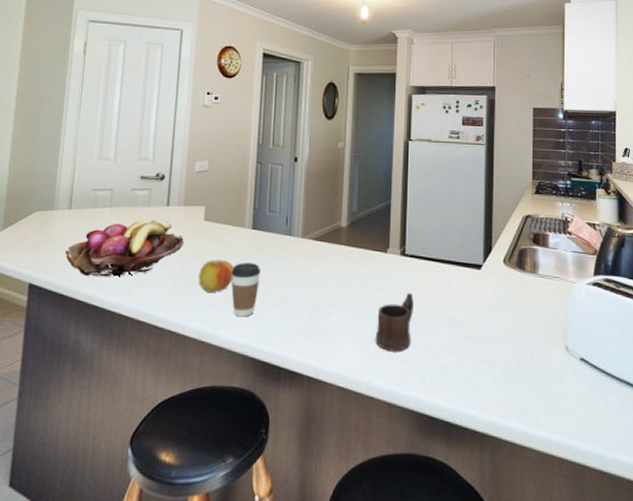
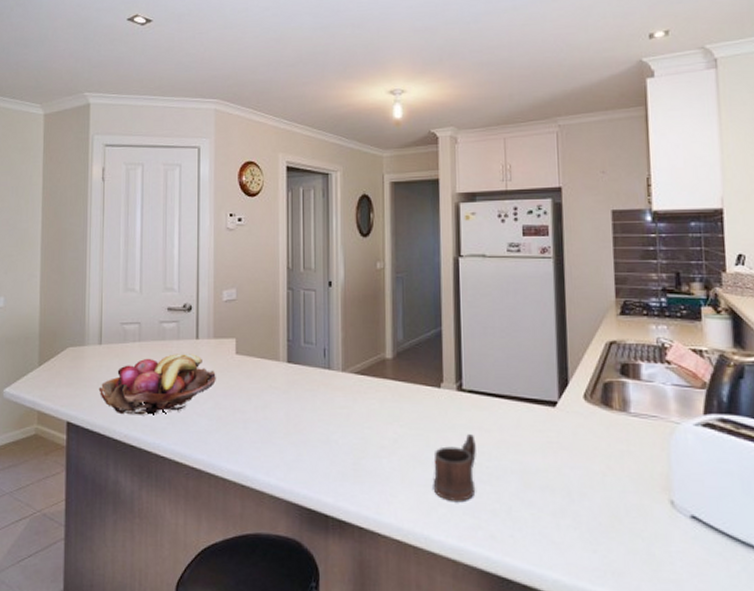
apple: present [198,259,234,292] -> none [234,396,271,432]
coffee cup: present [231,263,262,317] -> none [268,400,300,459]

